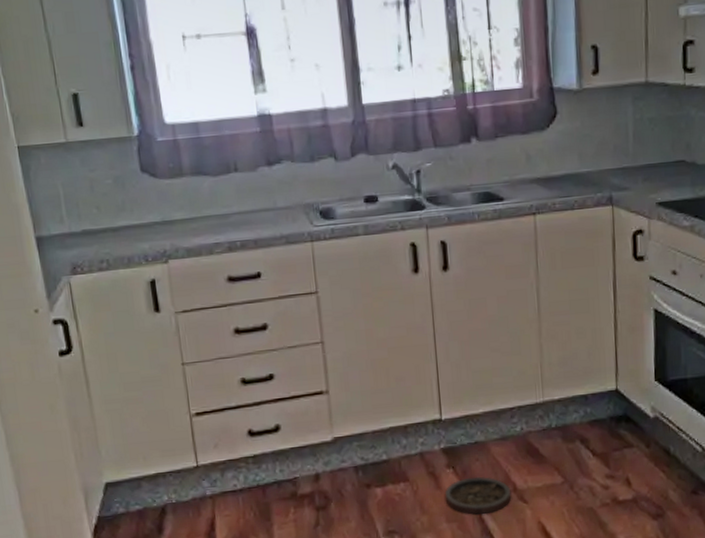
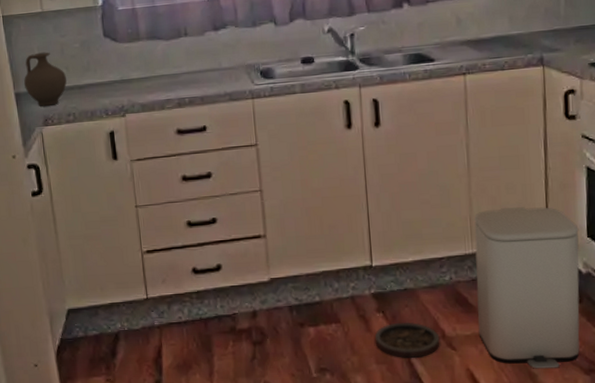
ceramic jug: none [46,189,98,252] -> present [23,52,67,106]
pedal bin: none [545,351,648,518] -> present [474,207,580,369]

